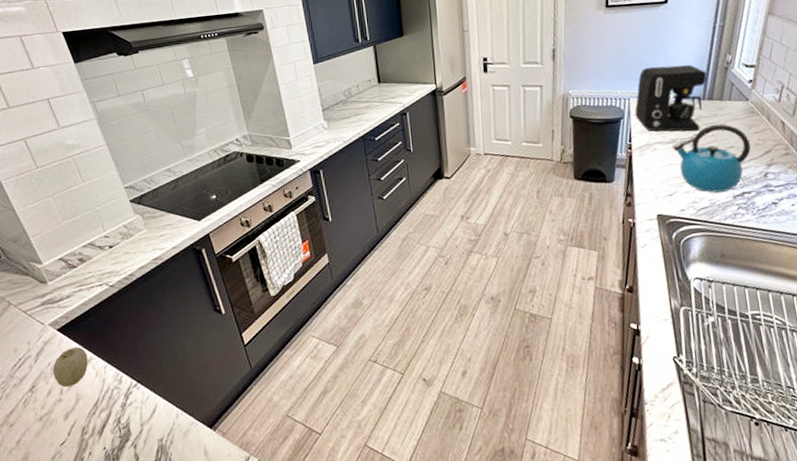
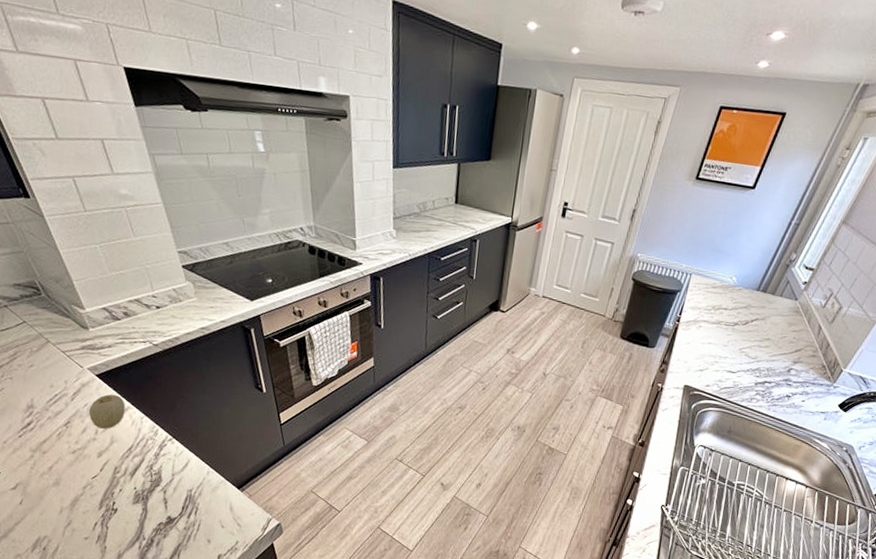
coffee maker: present [635,64,707,132] -> none [692,248,769,318]
kettle: present [673,123,751,193] -> none [716,315,786,378]

